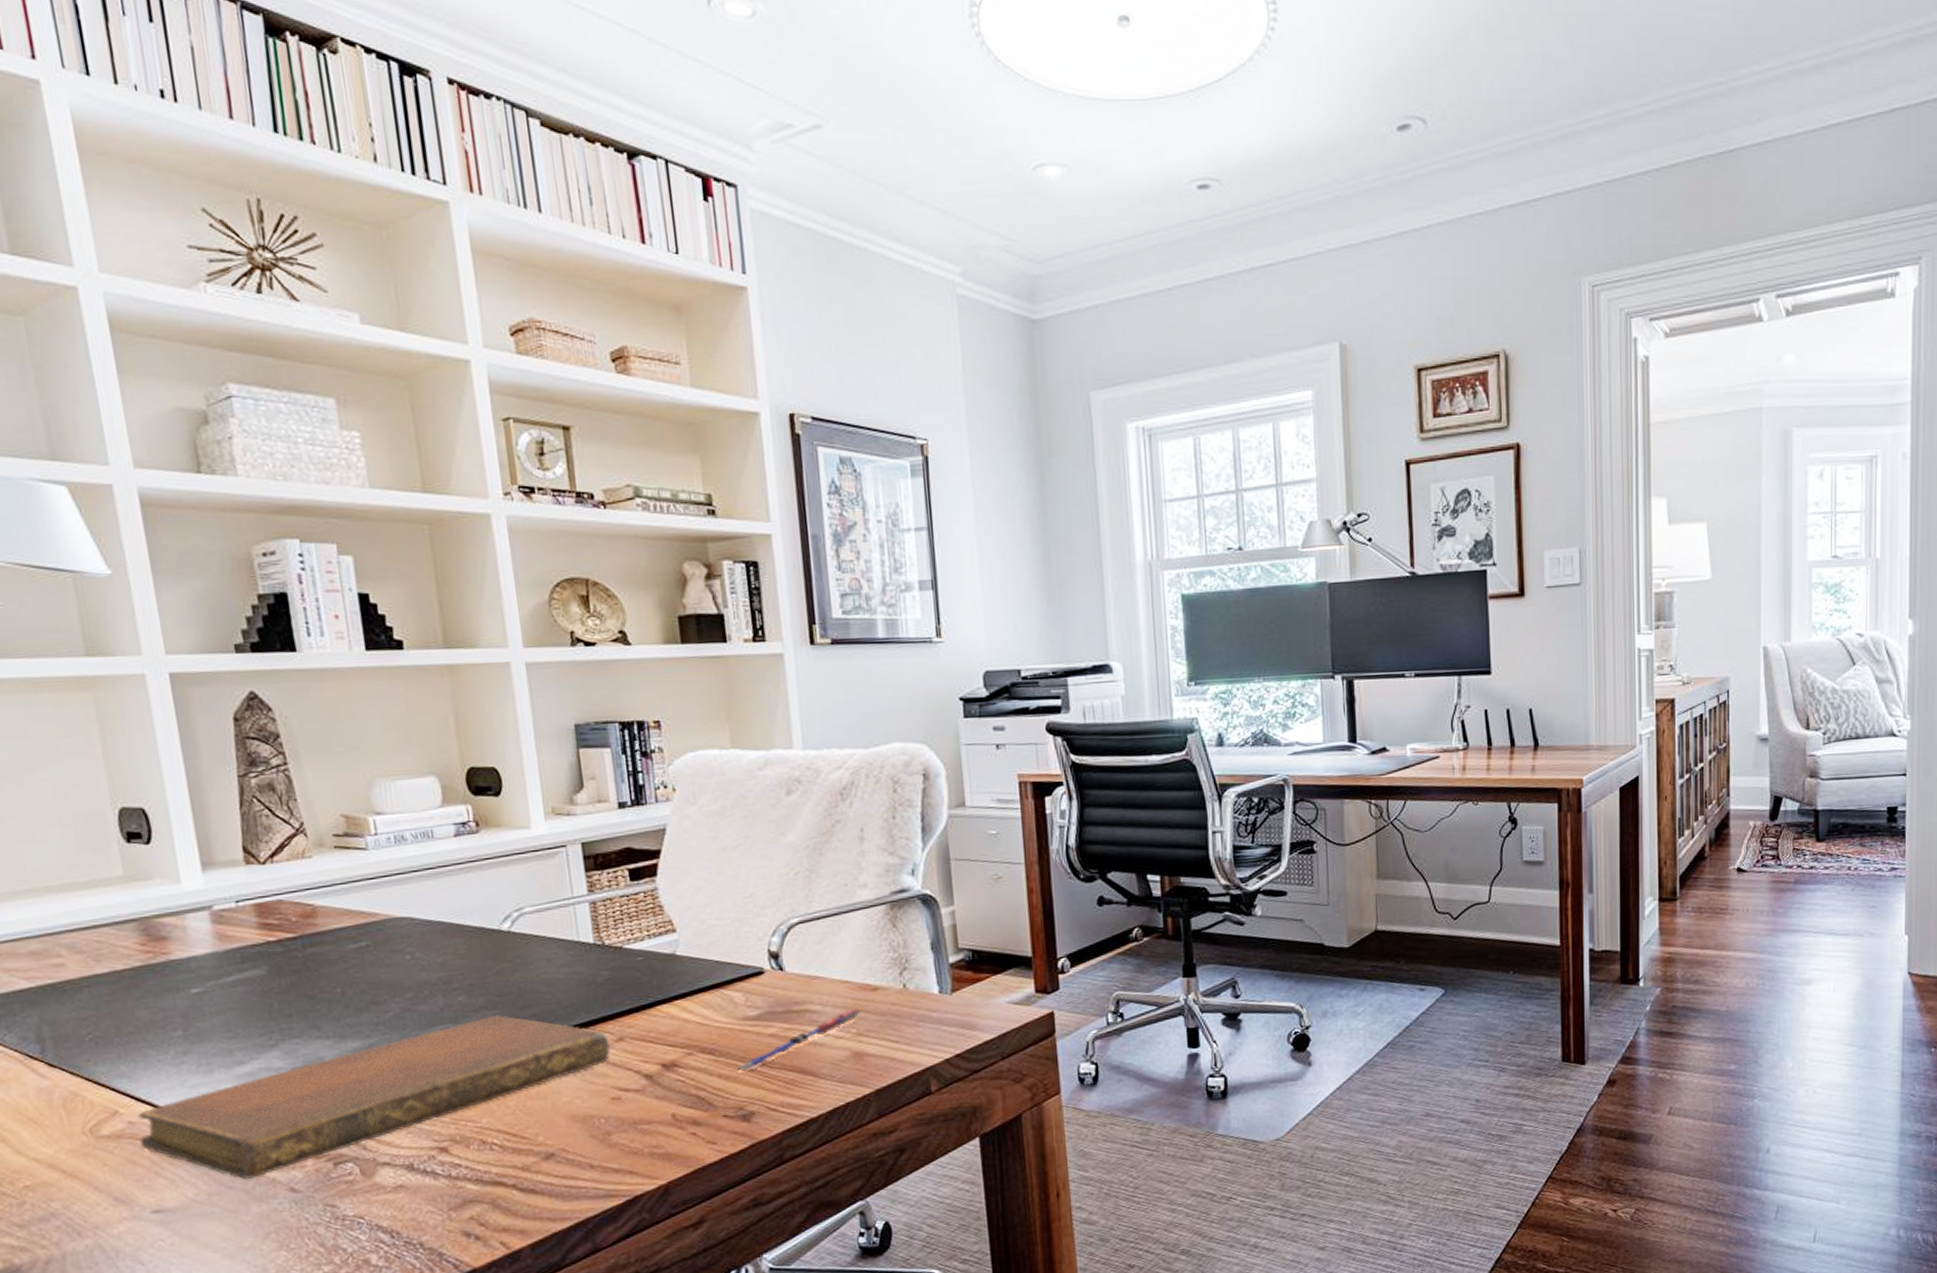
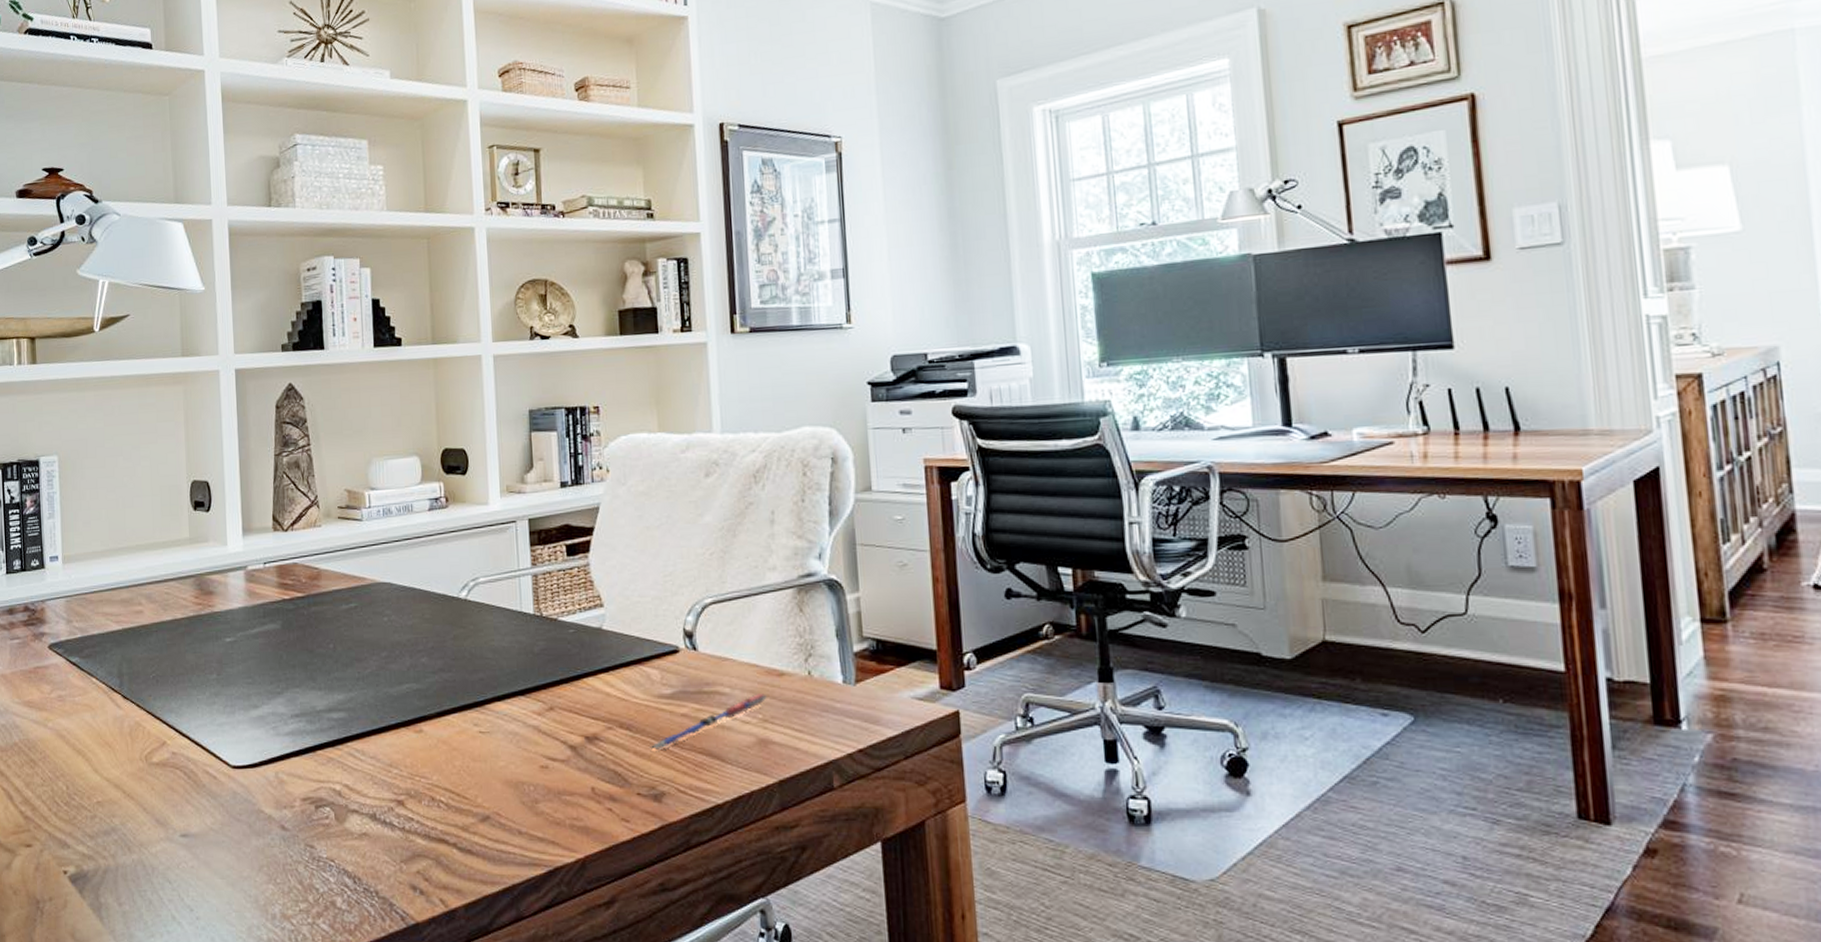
notebook: present [137,1014,611,1179] -> none [177,677,542,813]

